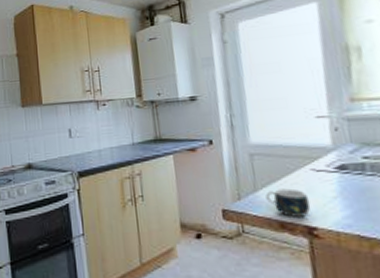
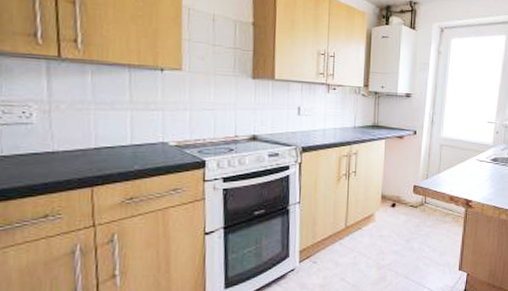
mug: present [265,188,311,217] -> none [445,172,471,193]

